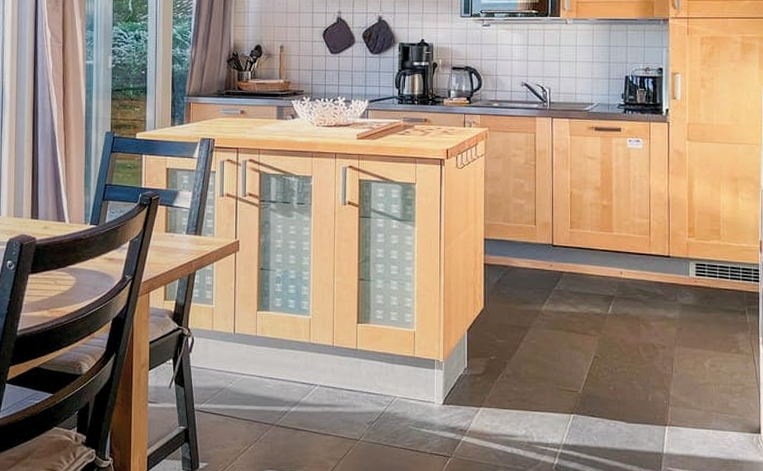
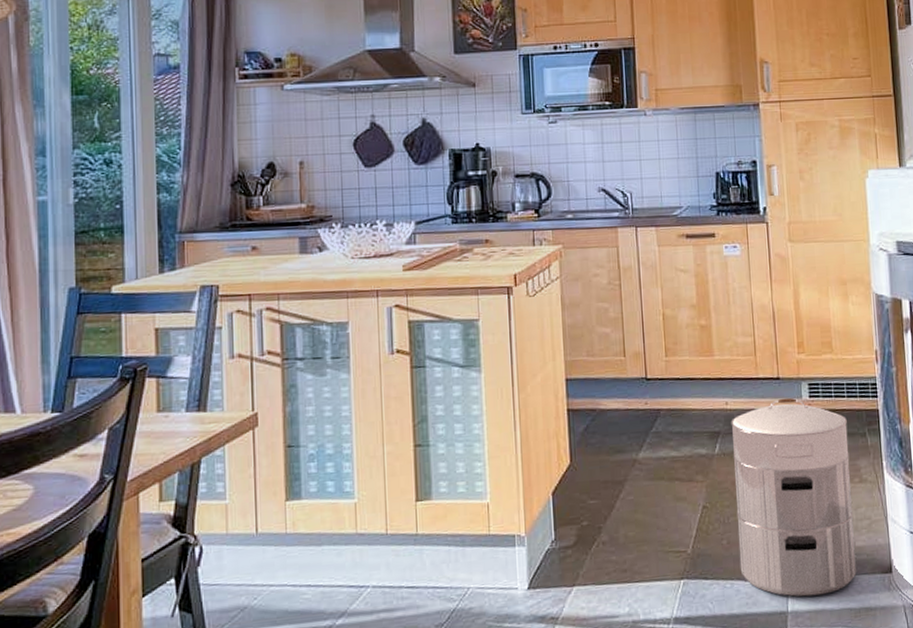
waste bin: none [623,274,729,444] -> present [731,397,857,597]

